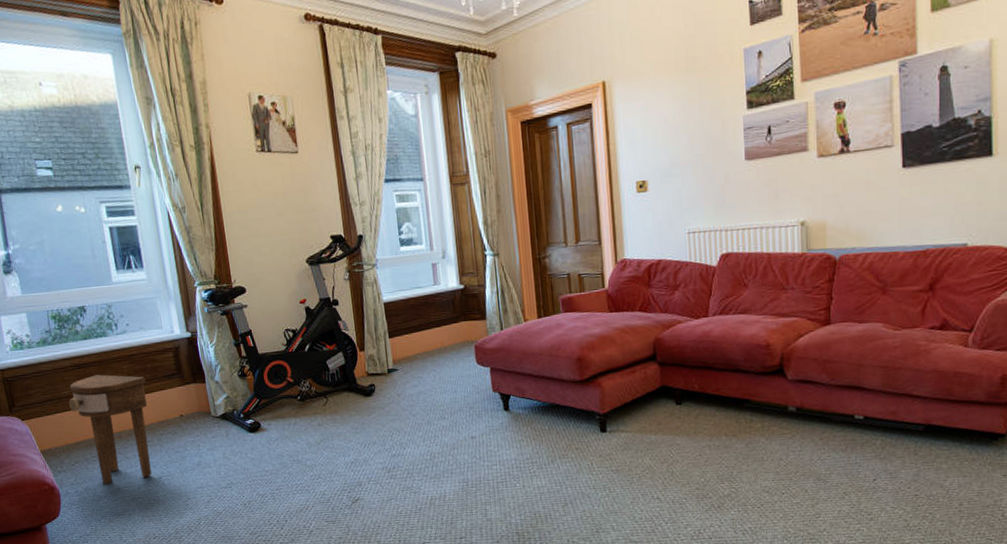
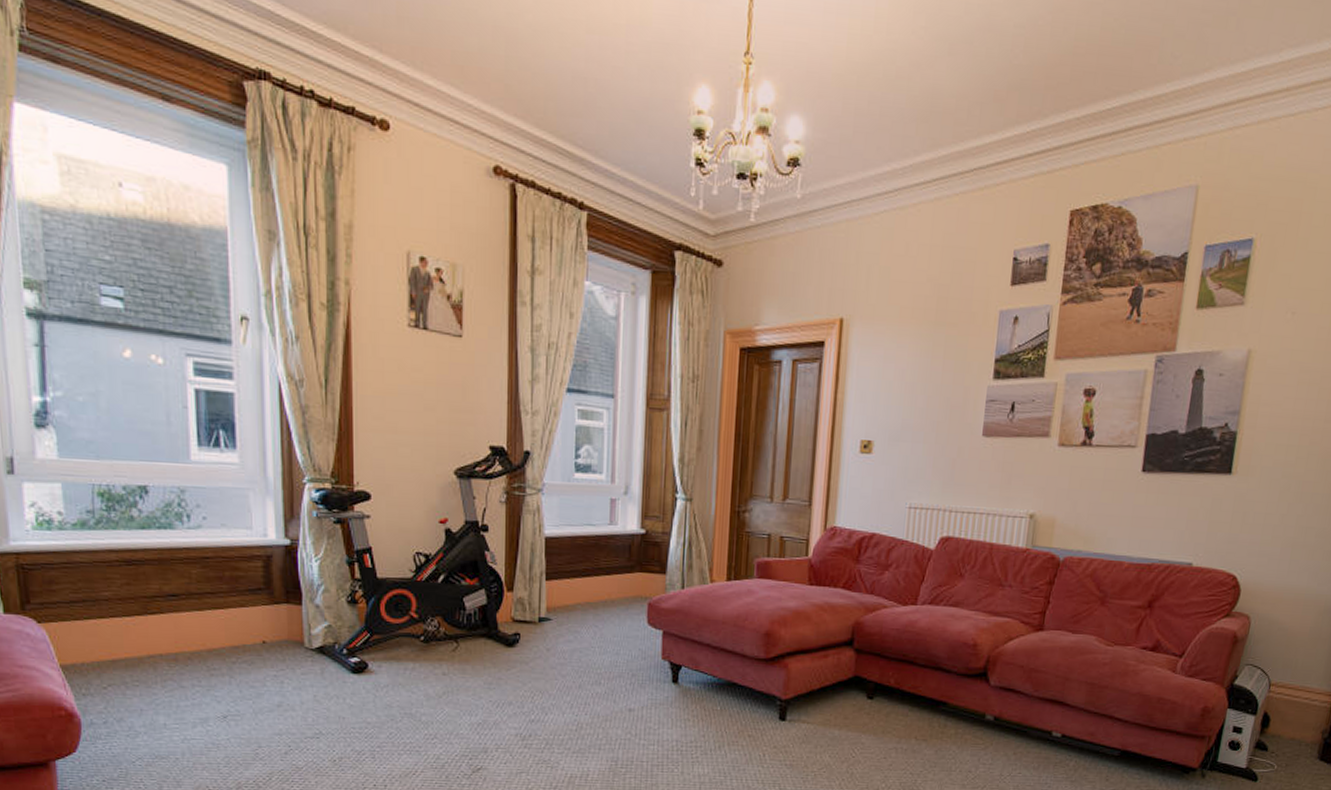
side table: present [69,374,152,485] -> none [109,576,220,718]

